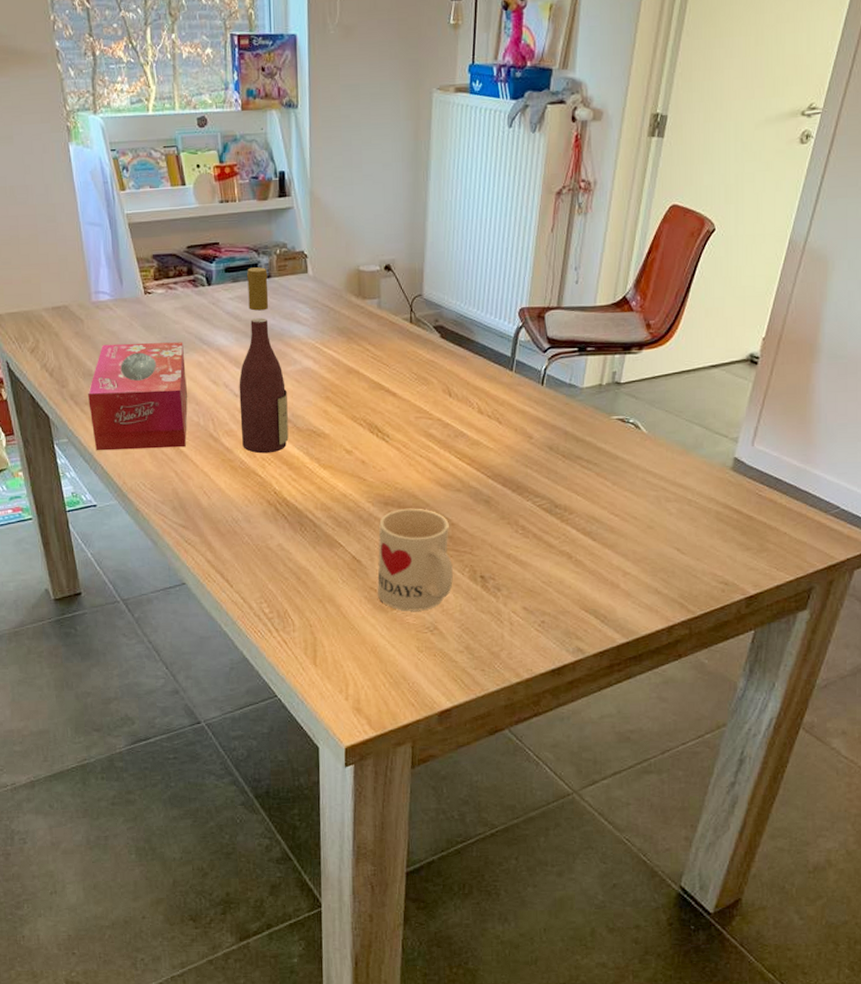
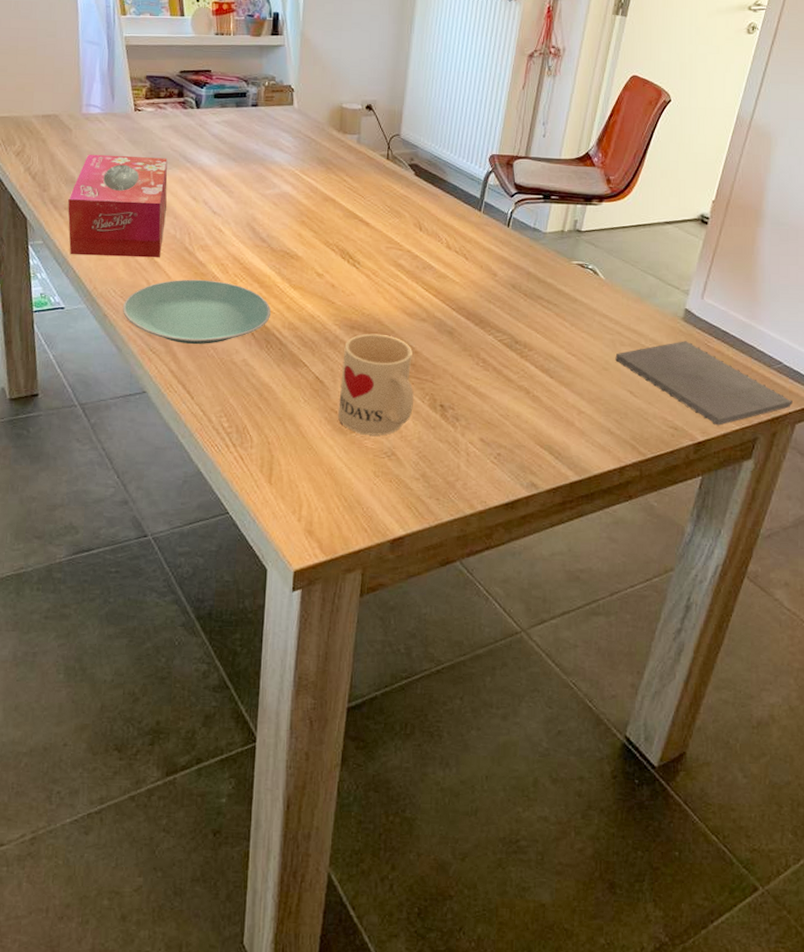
plate: none [154,466,302,533] -> present [123,279,271,344]
wine bottle: present [239,267,289,454] -> none [216,96,264,271]
notepad: none [660,492,851,578] -> present [615,341,792,426]

